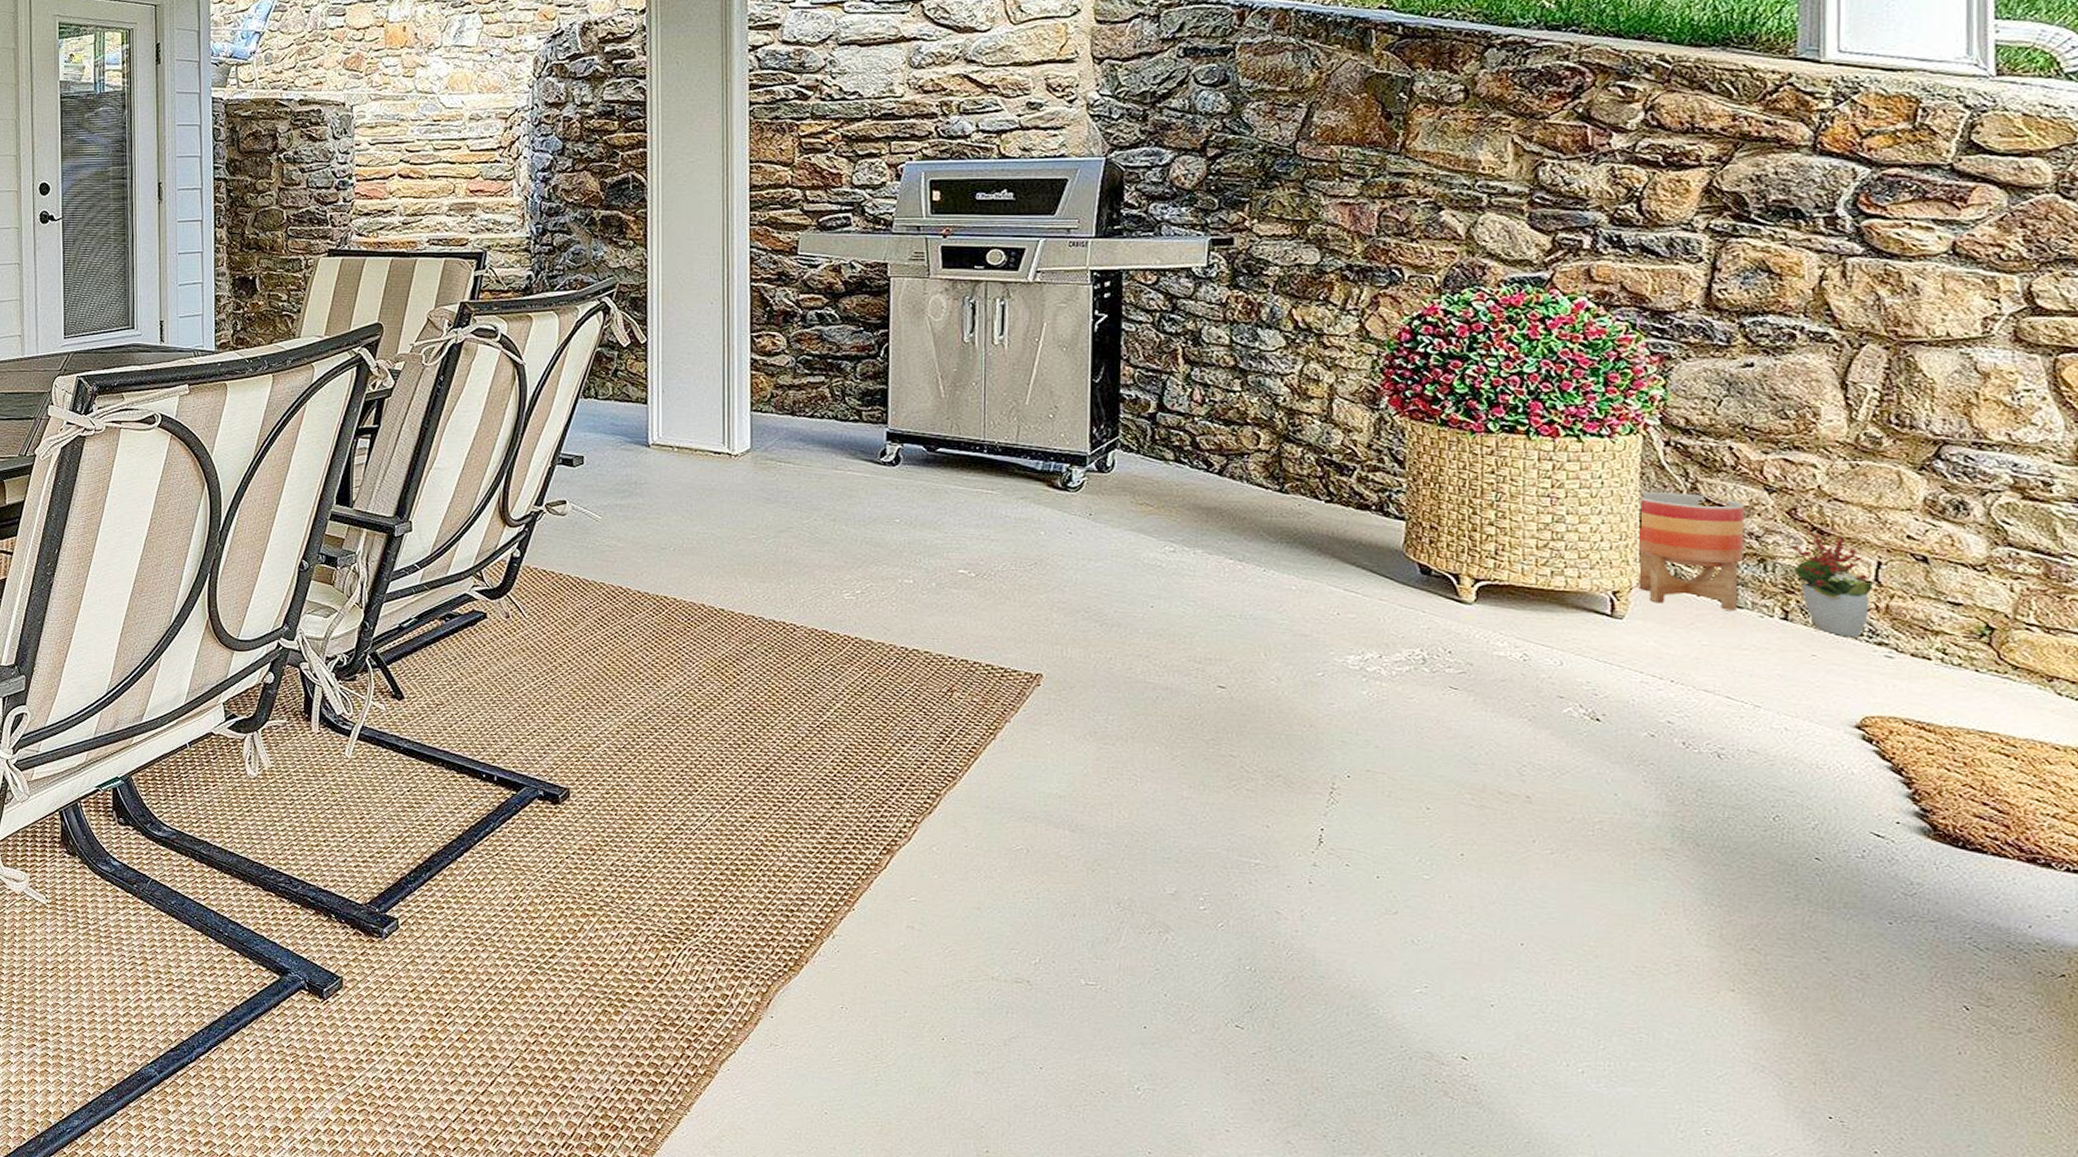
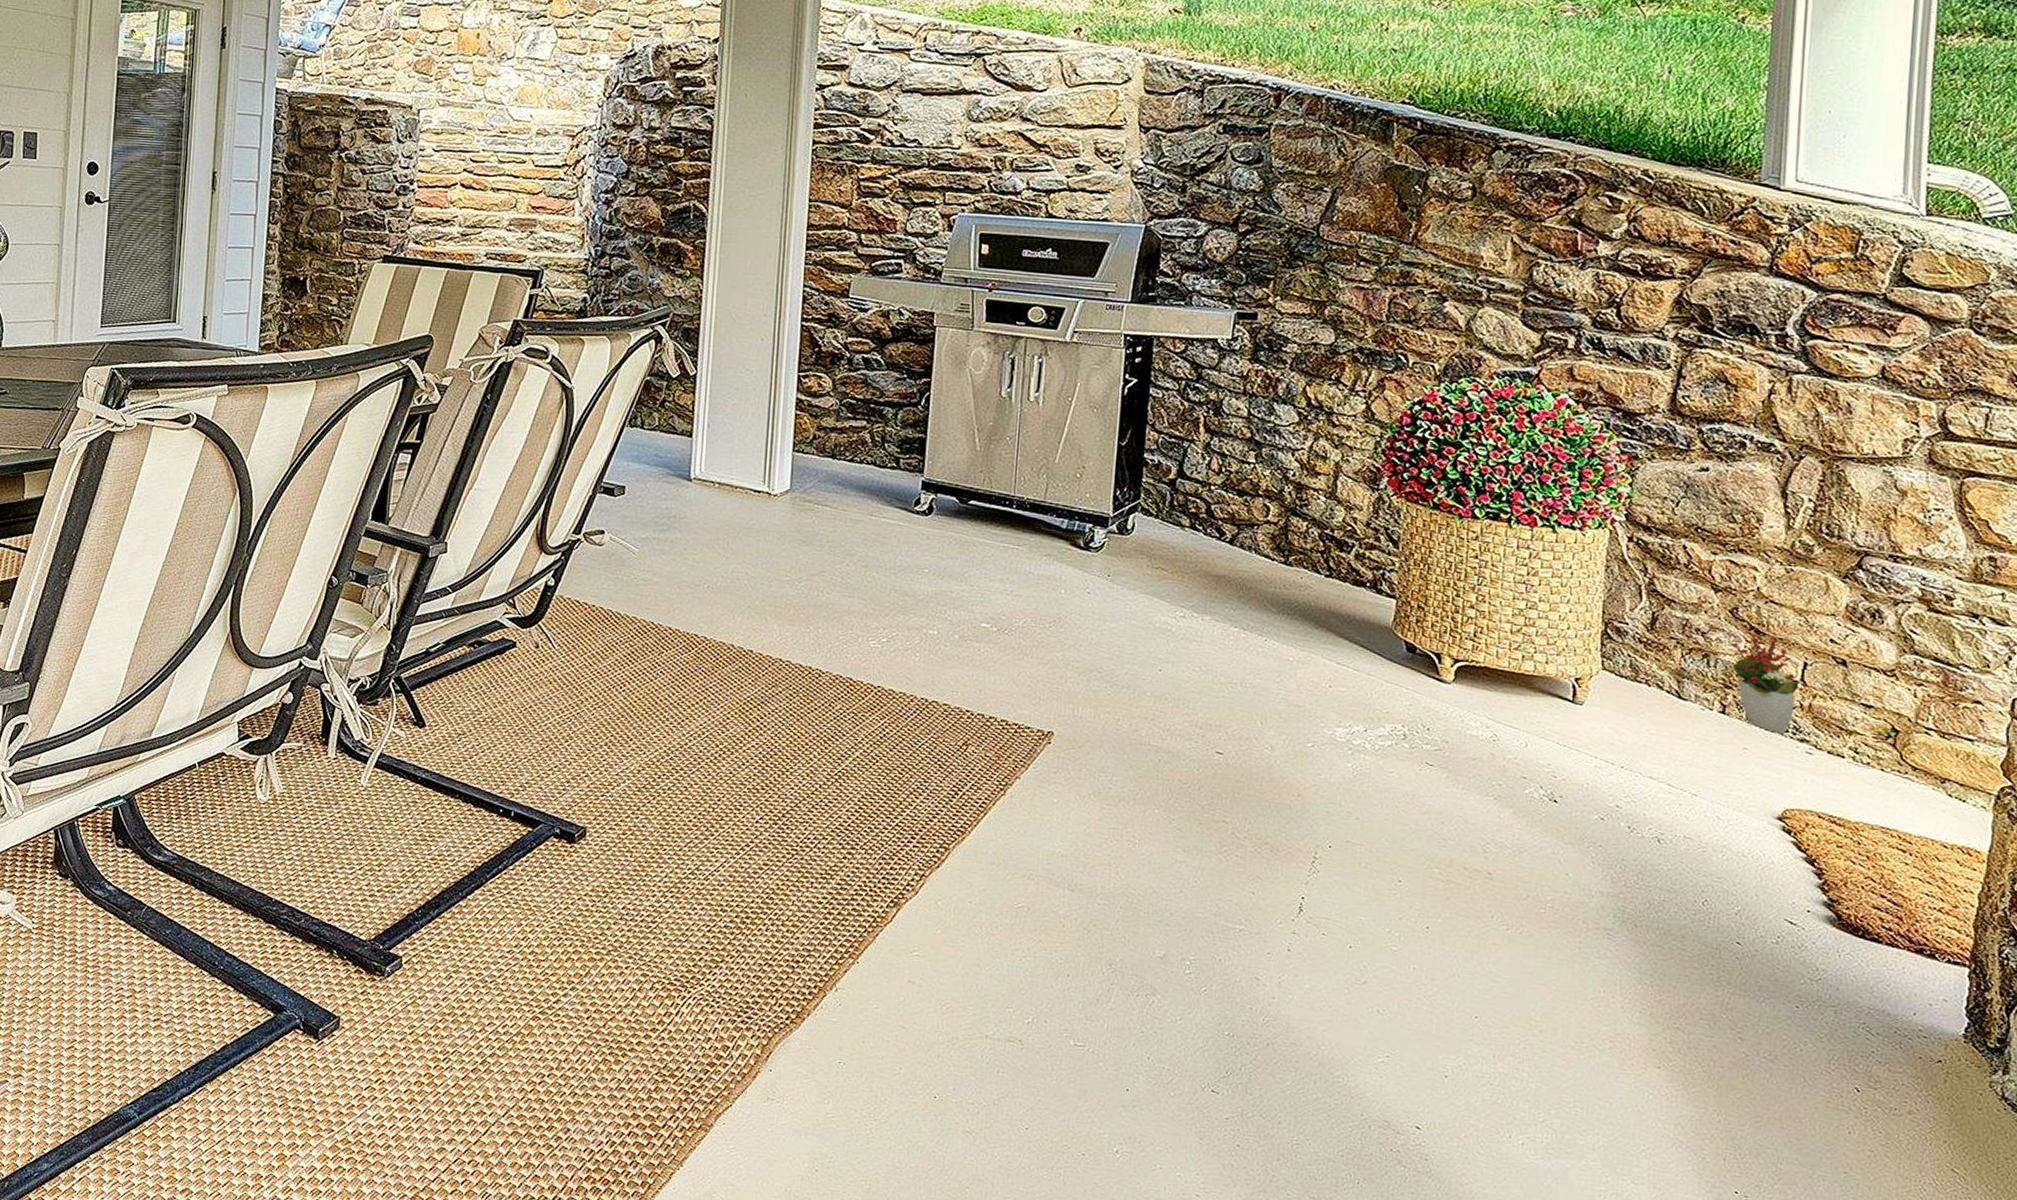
planter: present [1636,492,1745,610] -> none [1597,584,1694,702]

